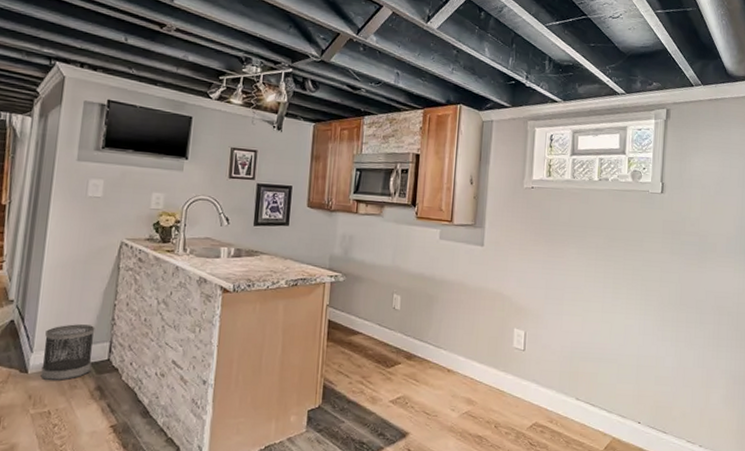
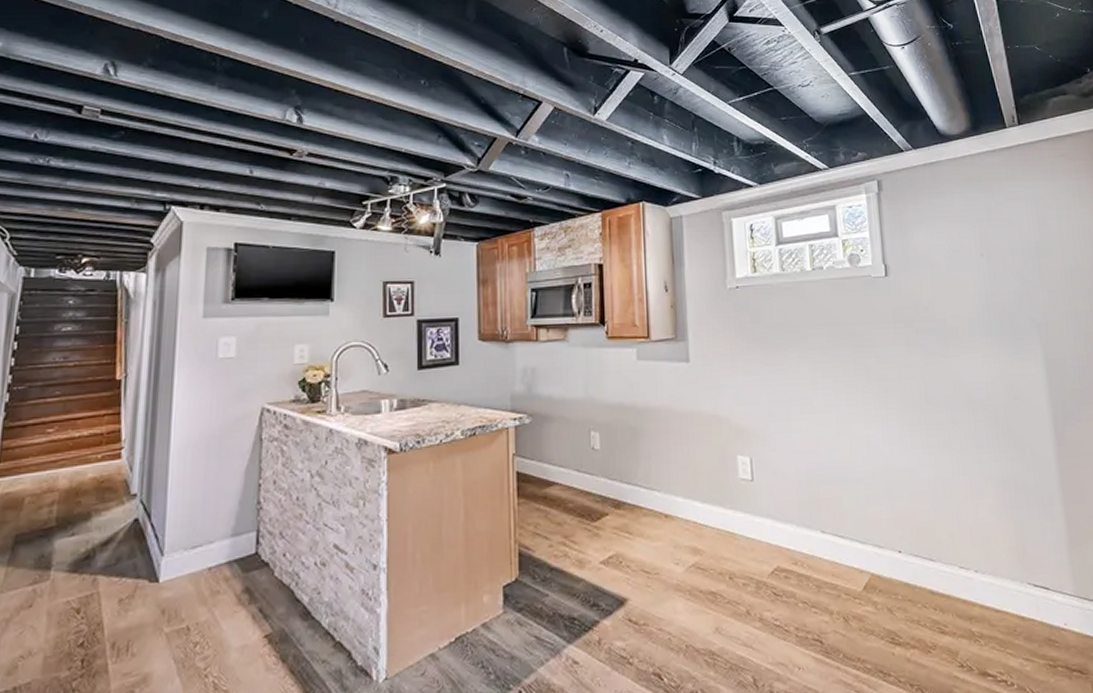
wastebasket: present [41,324,95,381] -> none [175,513,238,589]

